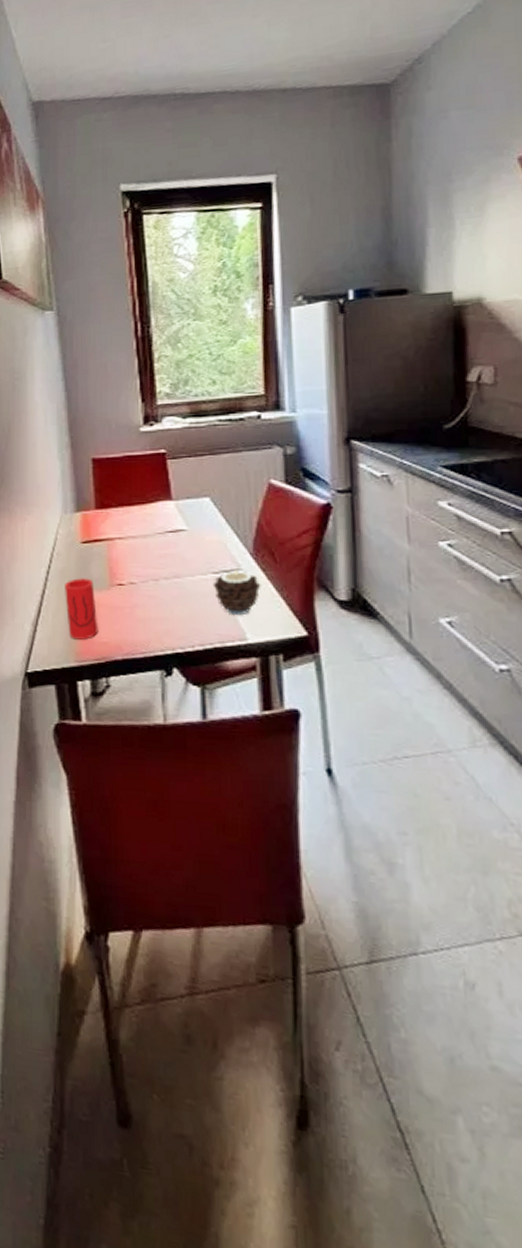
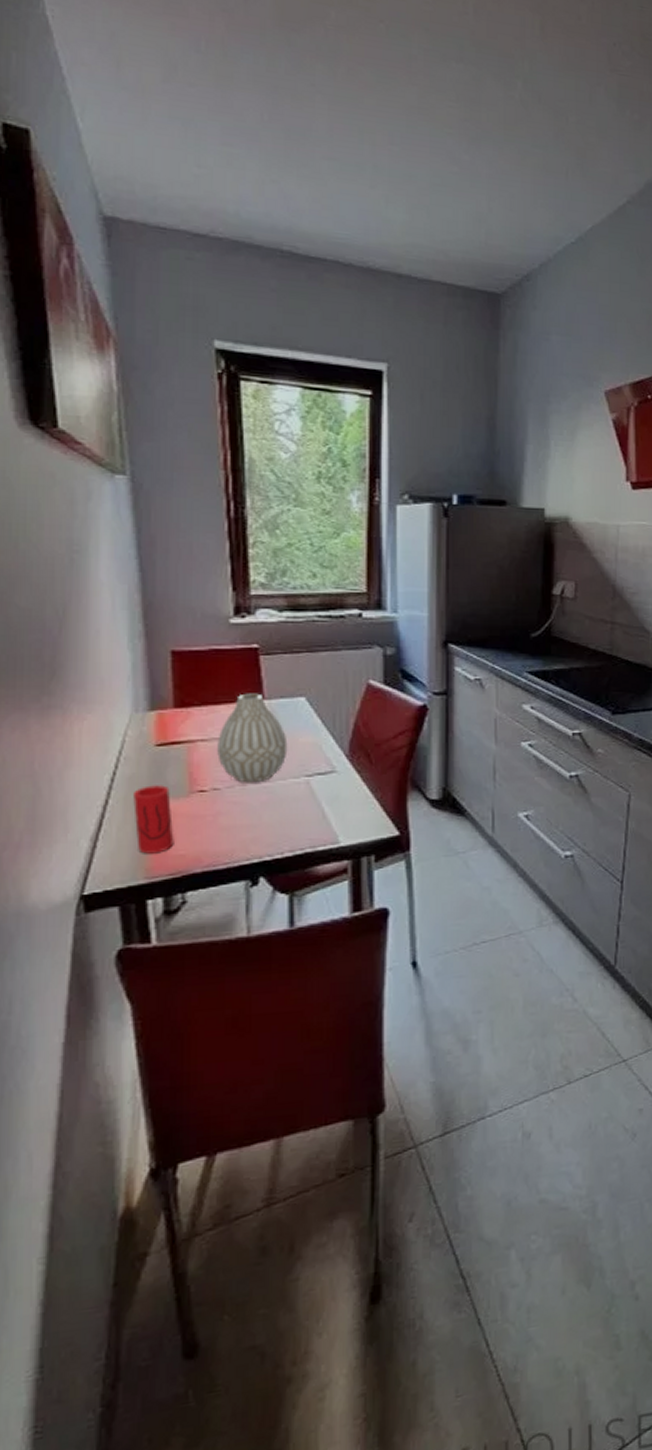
vase: none [132,494,195,579] -> present [217,693,288,783]
candle: present [212,570,261,616] -> none [305,772,356,819]

